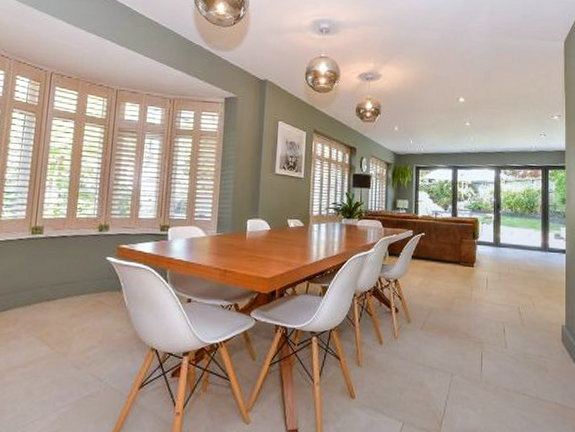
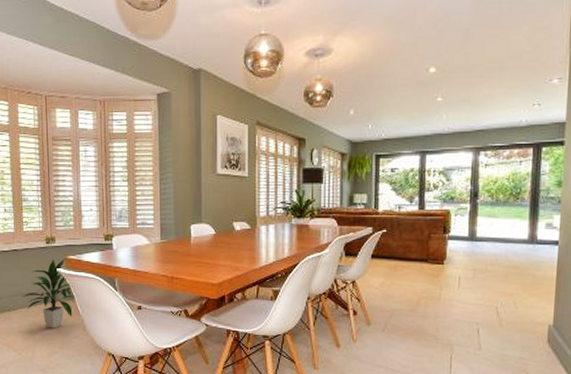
indoor plant: none [63,247,122,321] -> present [21,258,75,328]

